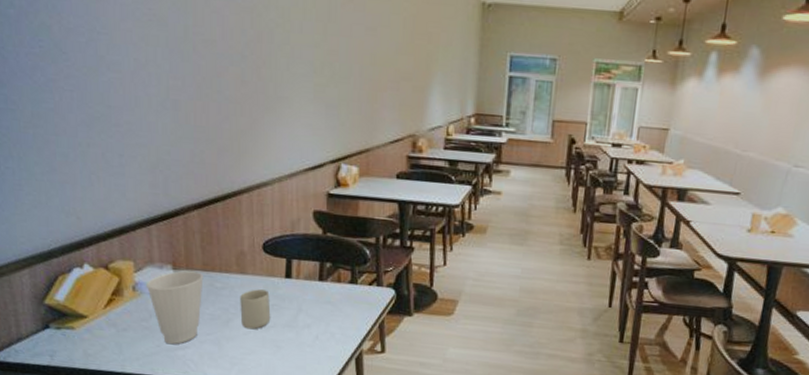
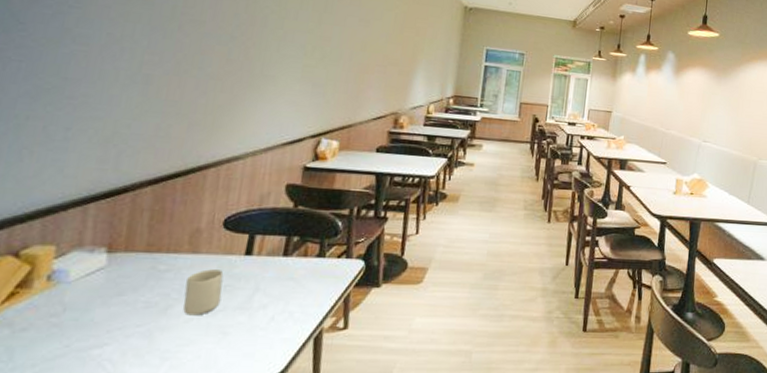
cup: present [147,270,204,345] -> none [67,253,146,343]

